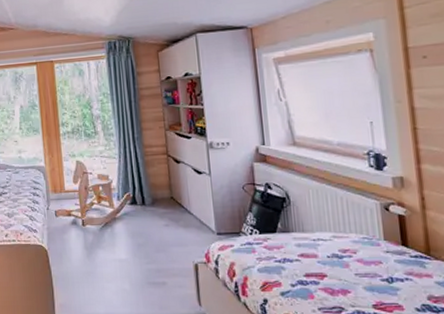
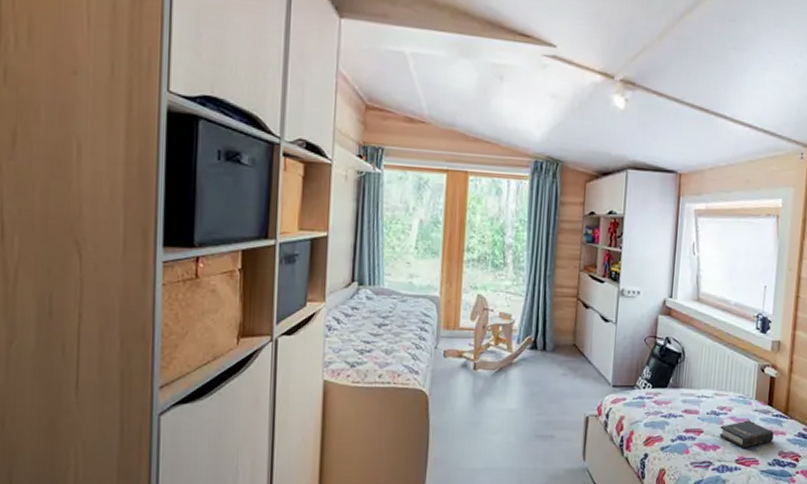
hardback book: none [346,262,418,292] -> present [719,420,775,448]

